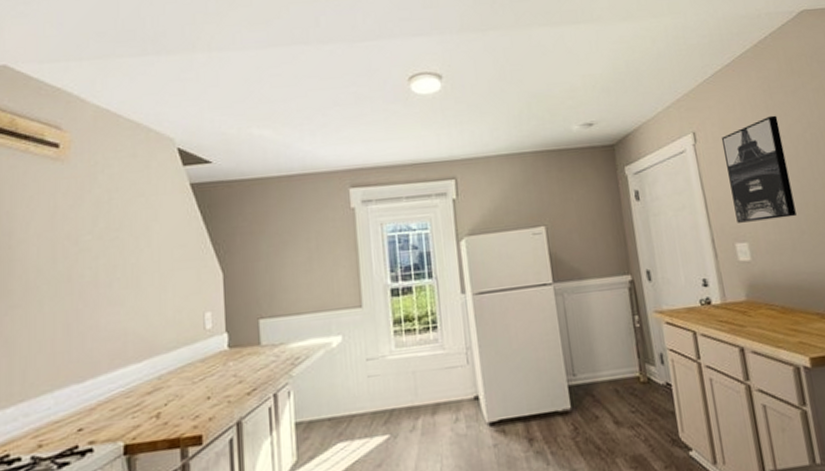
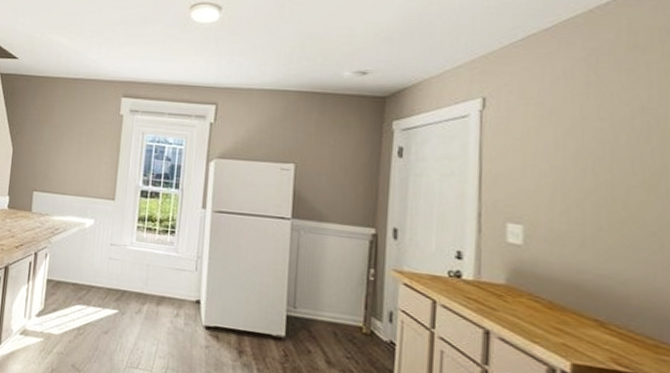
wall art: present [721,115,797,223] -> none [515,93,599,210]

